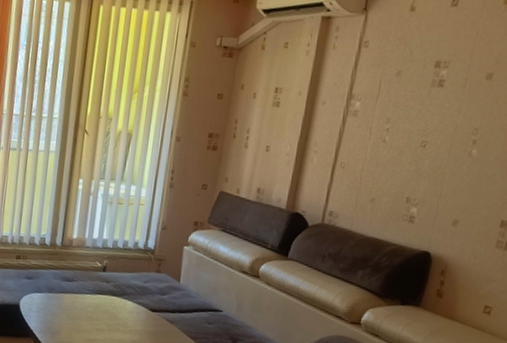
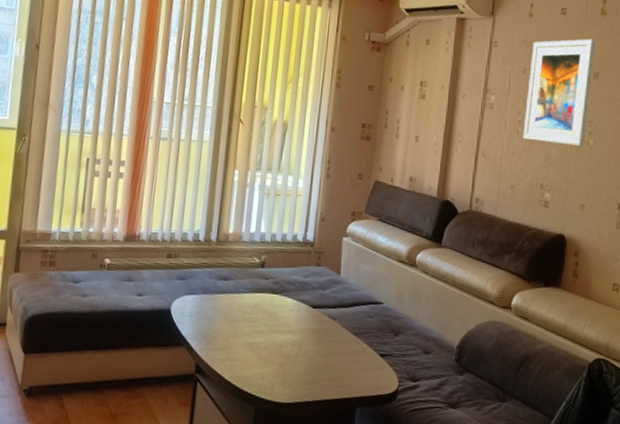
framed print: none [390,33,494,158] -> present [523,38,596,147]

